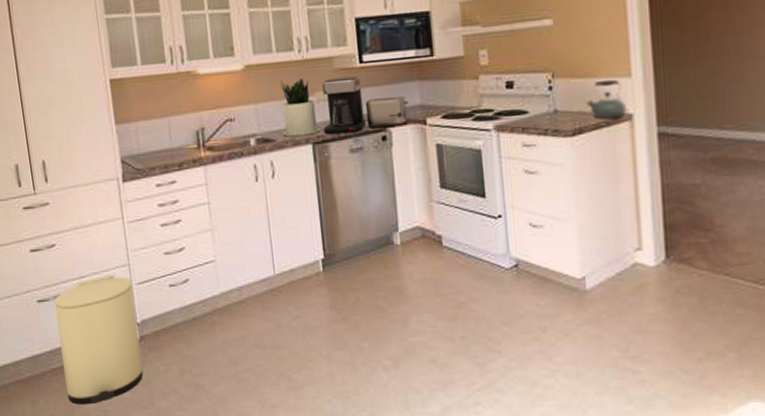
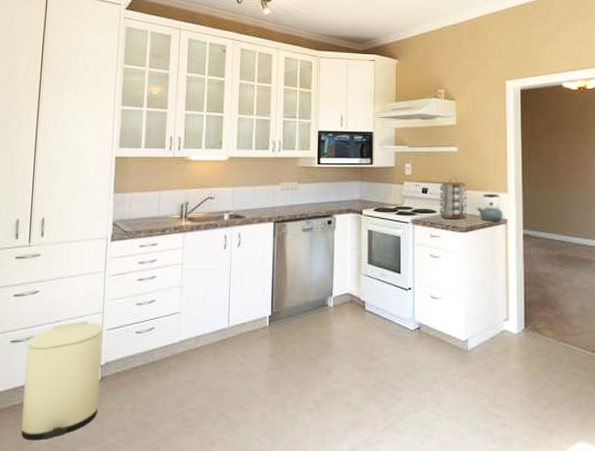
planter: present [280,78,321,138] -> none [251,171,282,216]
coffee maker: present [322,76,367,134] -> none [284,173,318,215]
toaster: present [365,95,409,129] -> none [318,191,351,214]
spice rack: none [531,61,573,121] -> present [440,177,467,219]

